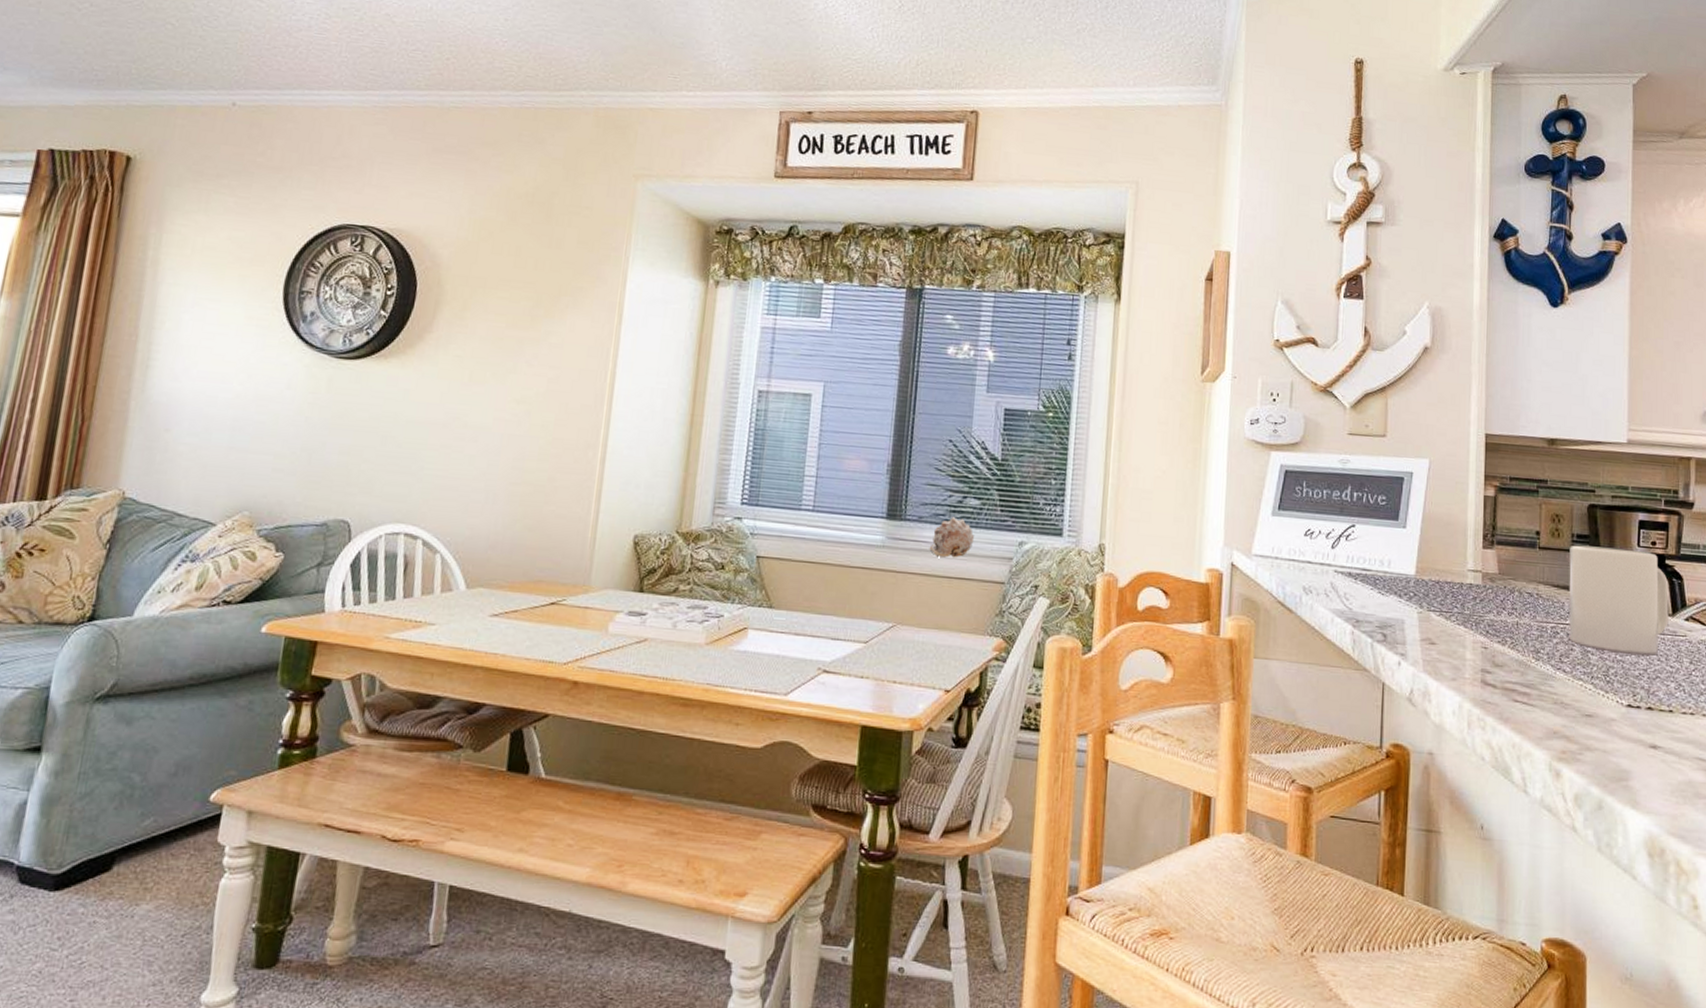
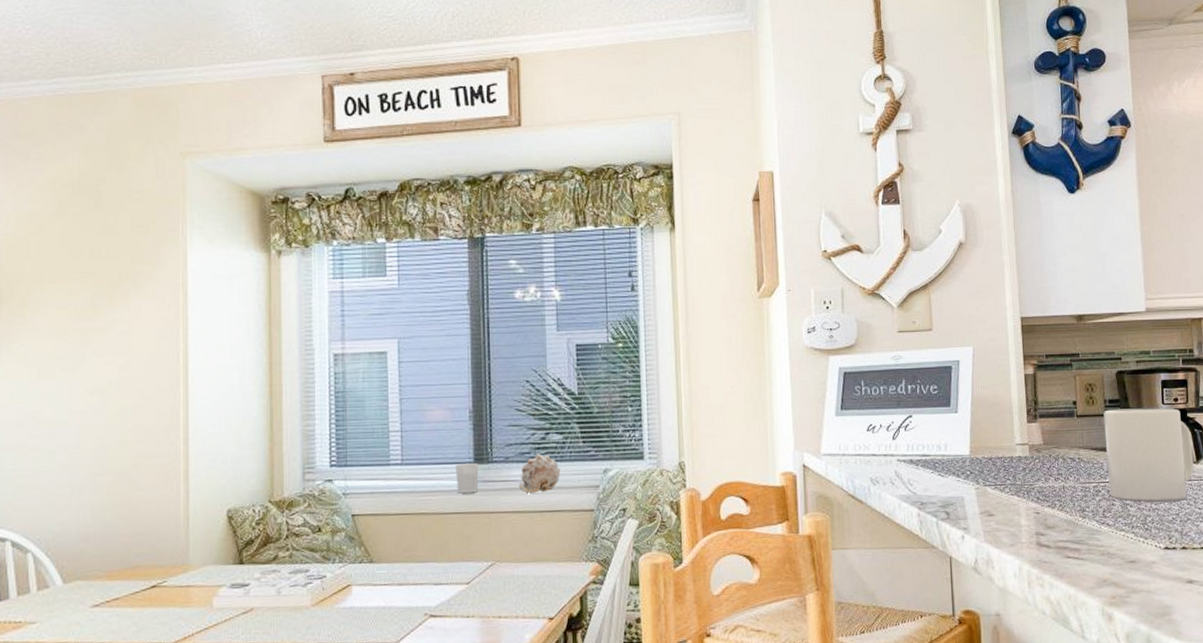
candle holder: none [866,517,891,550] -> present [454,463,479,494]

